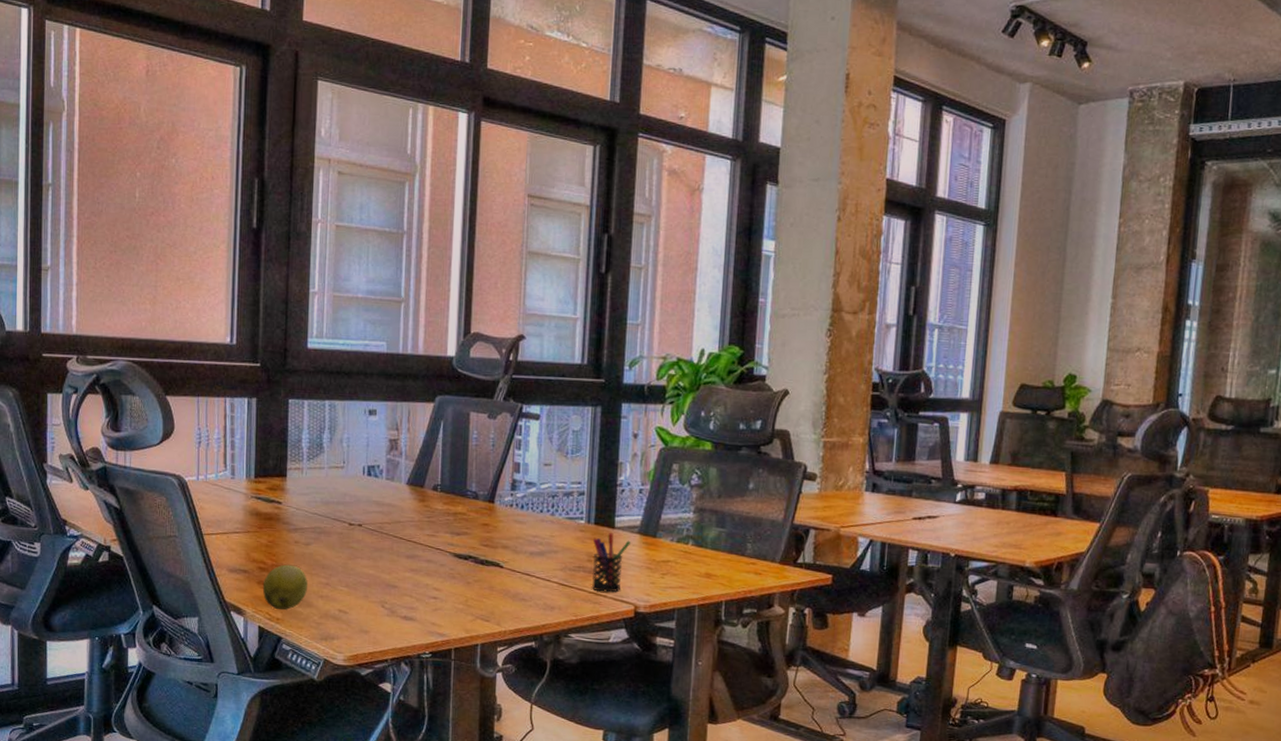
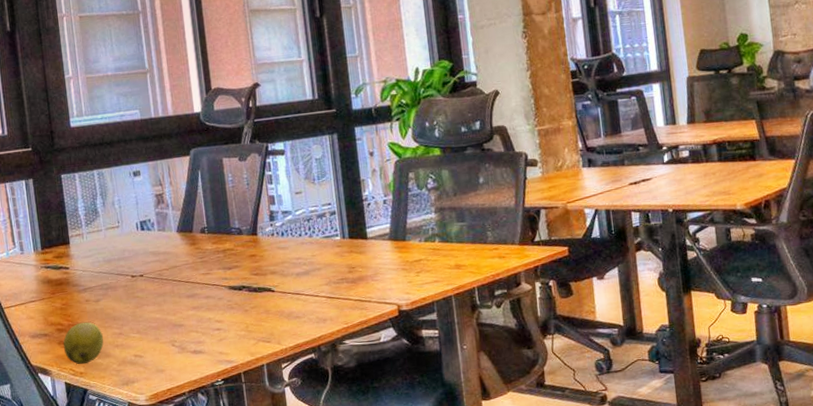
pen holder: present [592,533,631,593] -> none [351,243,385,298]

